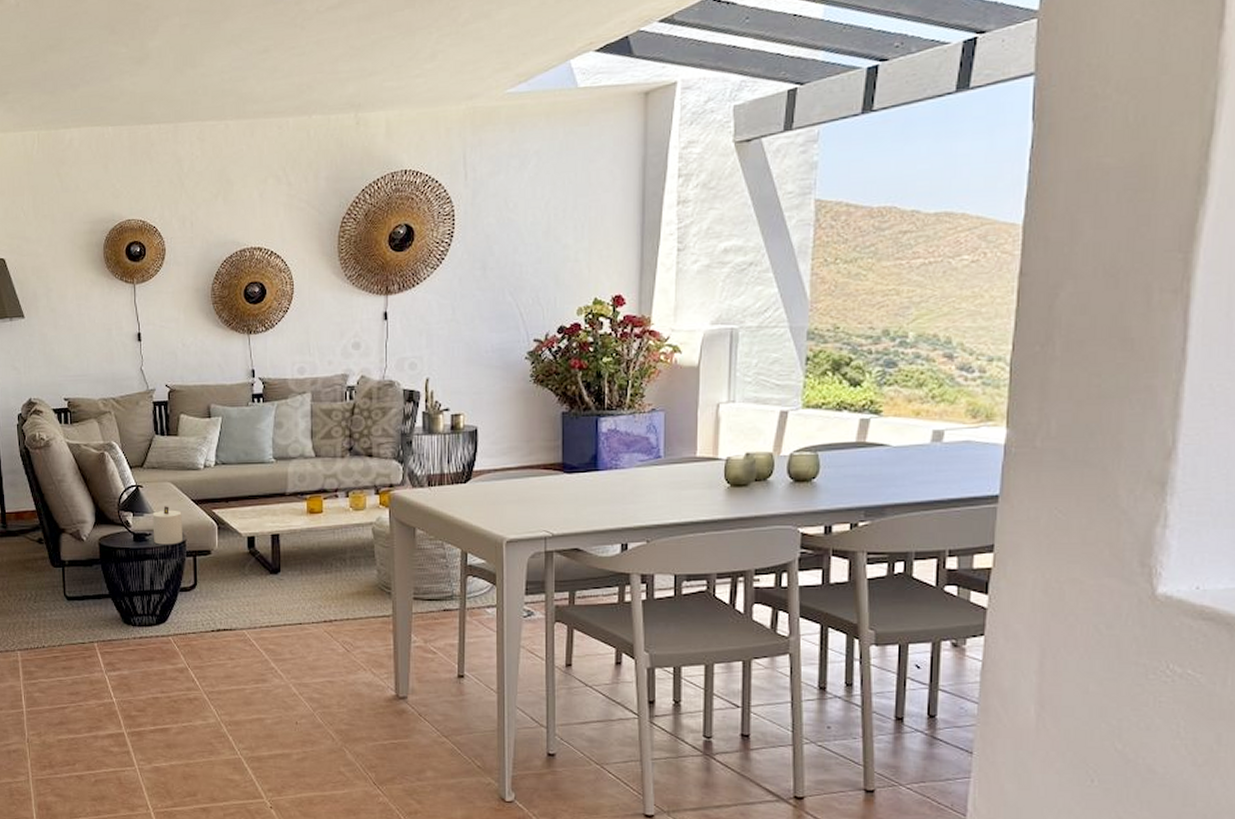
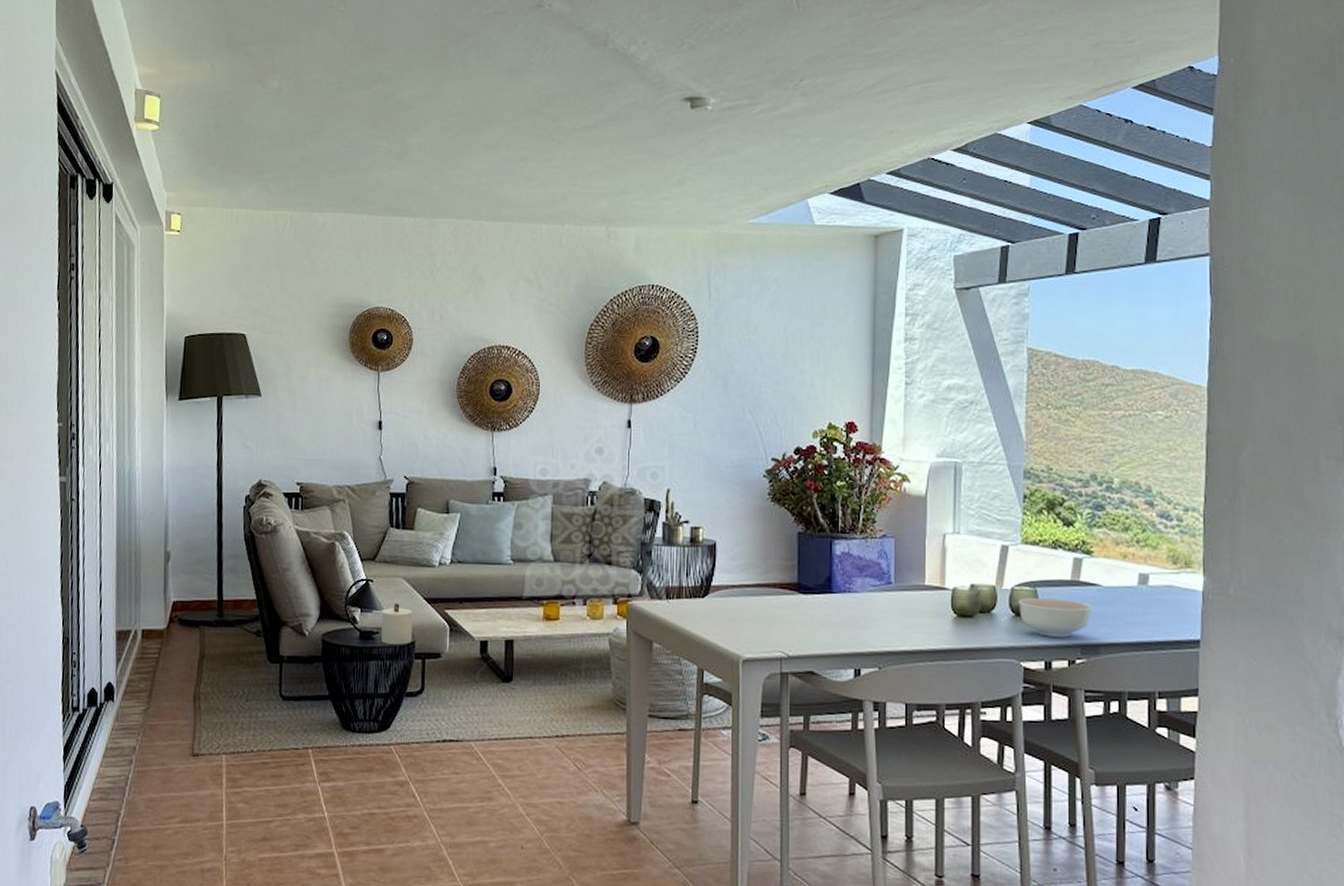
bowl: none [797,461,878,501] -> present [1019,597,1091,638]

